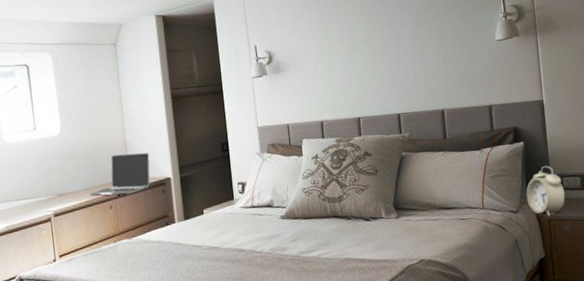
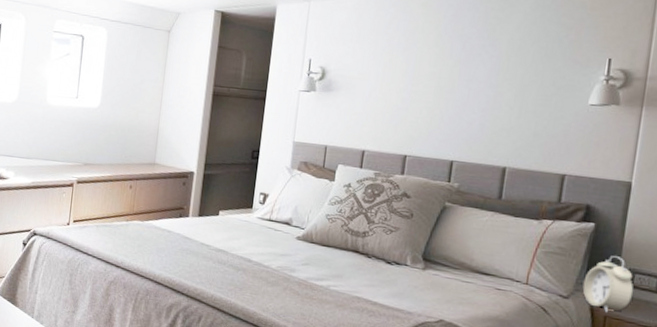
laptop: present [90,152,150,196] -> none [114,138,179,180]

